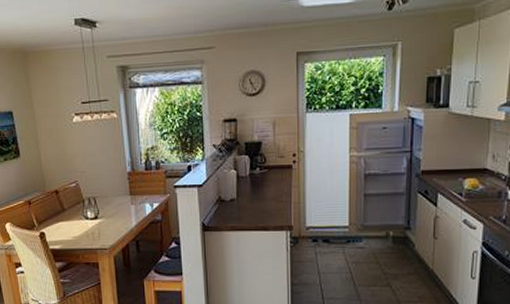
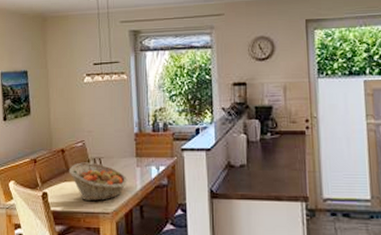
fruit basket: none [65,202,123,239] -> present [69,162,128,202]

